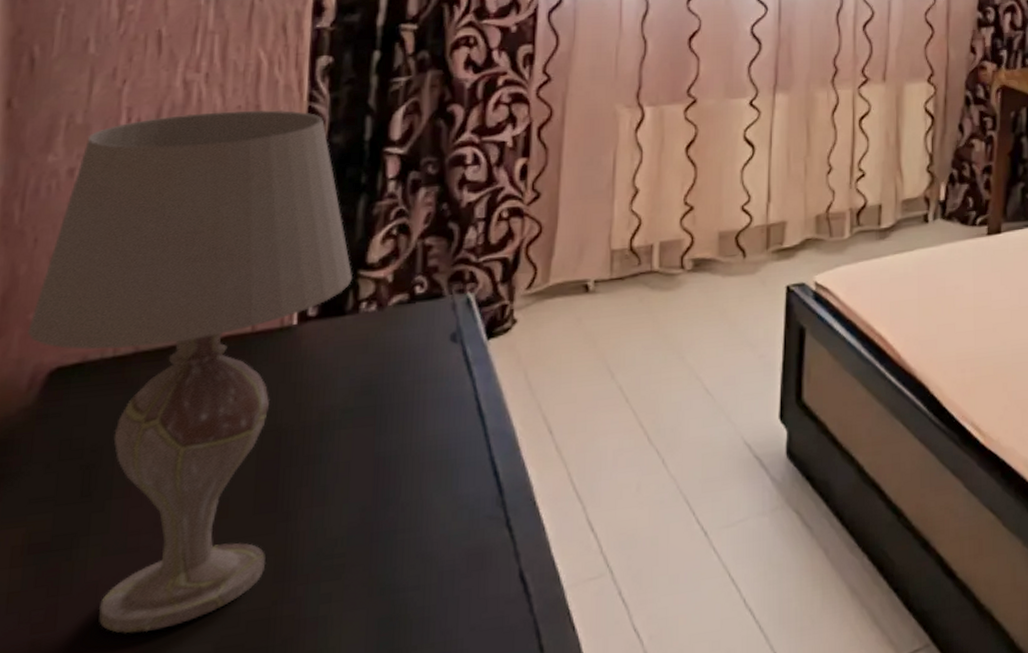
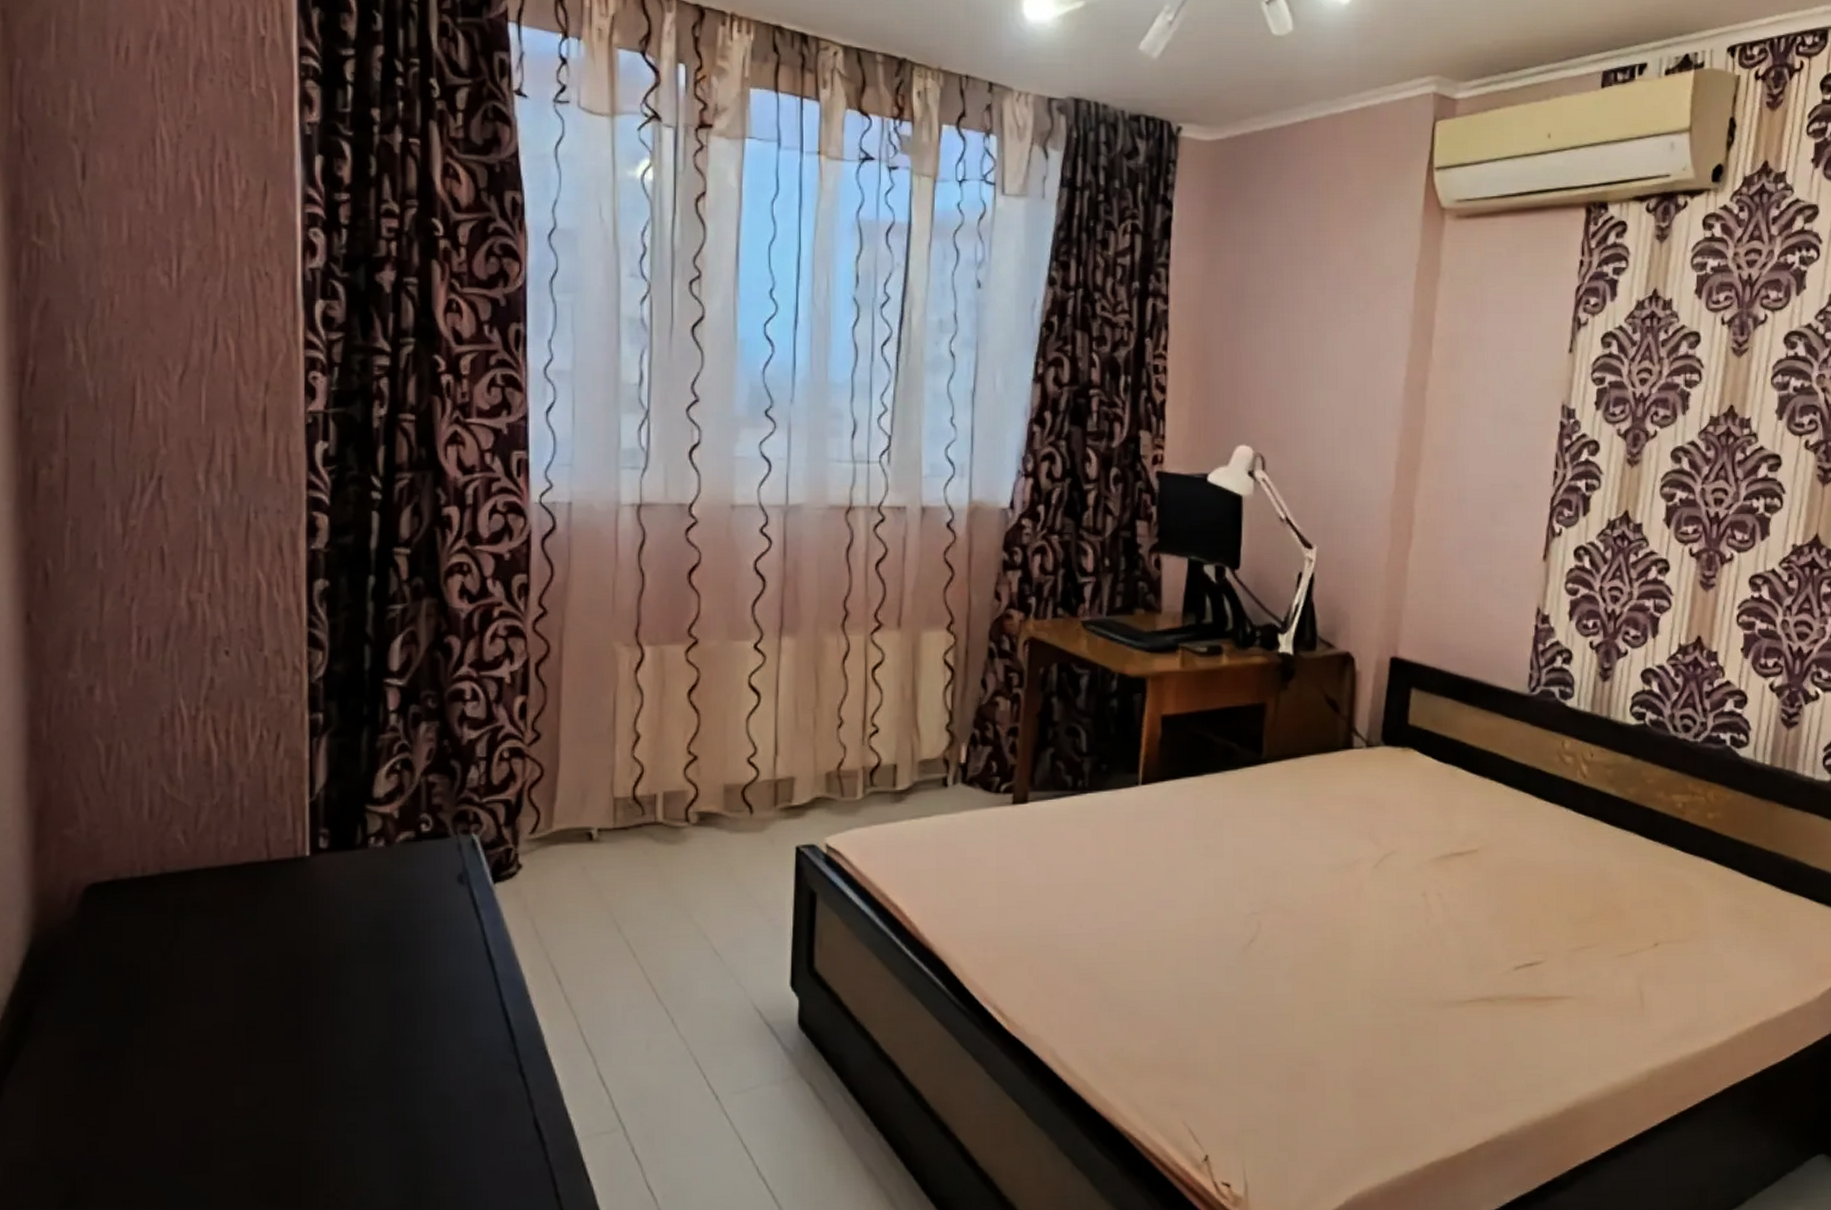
table lamp: present [27,109,352,634] -> none [63,633,359,1145]

